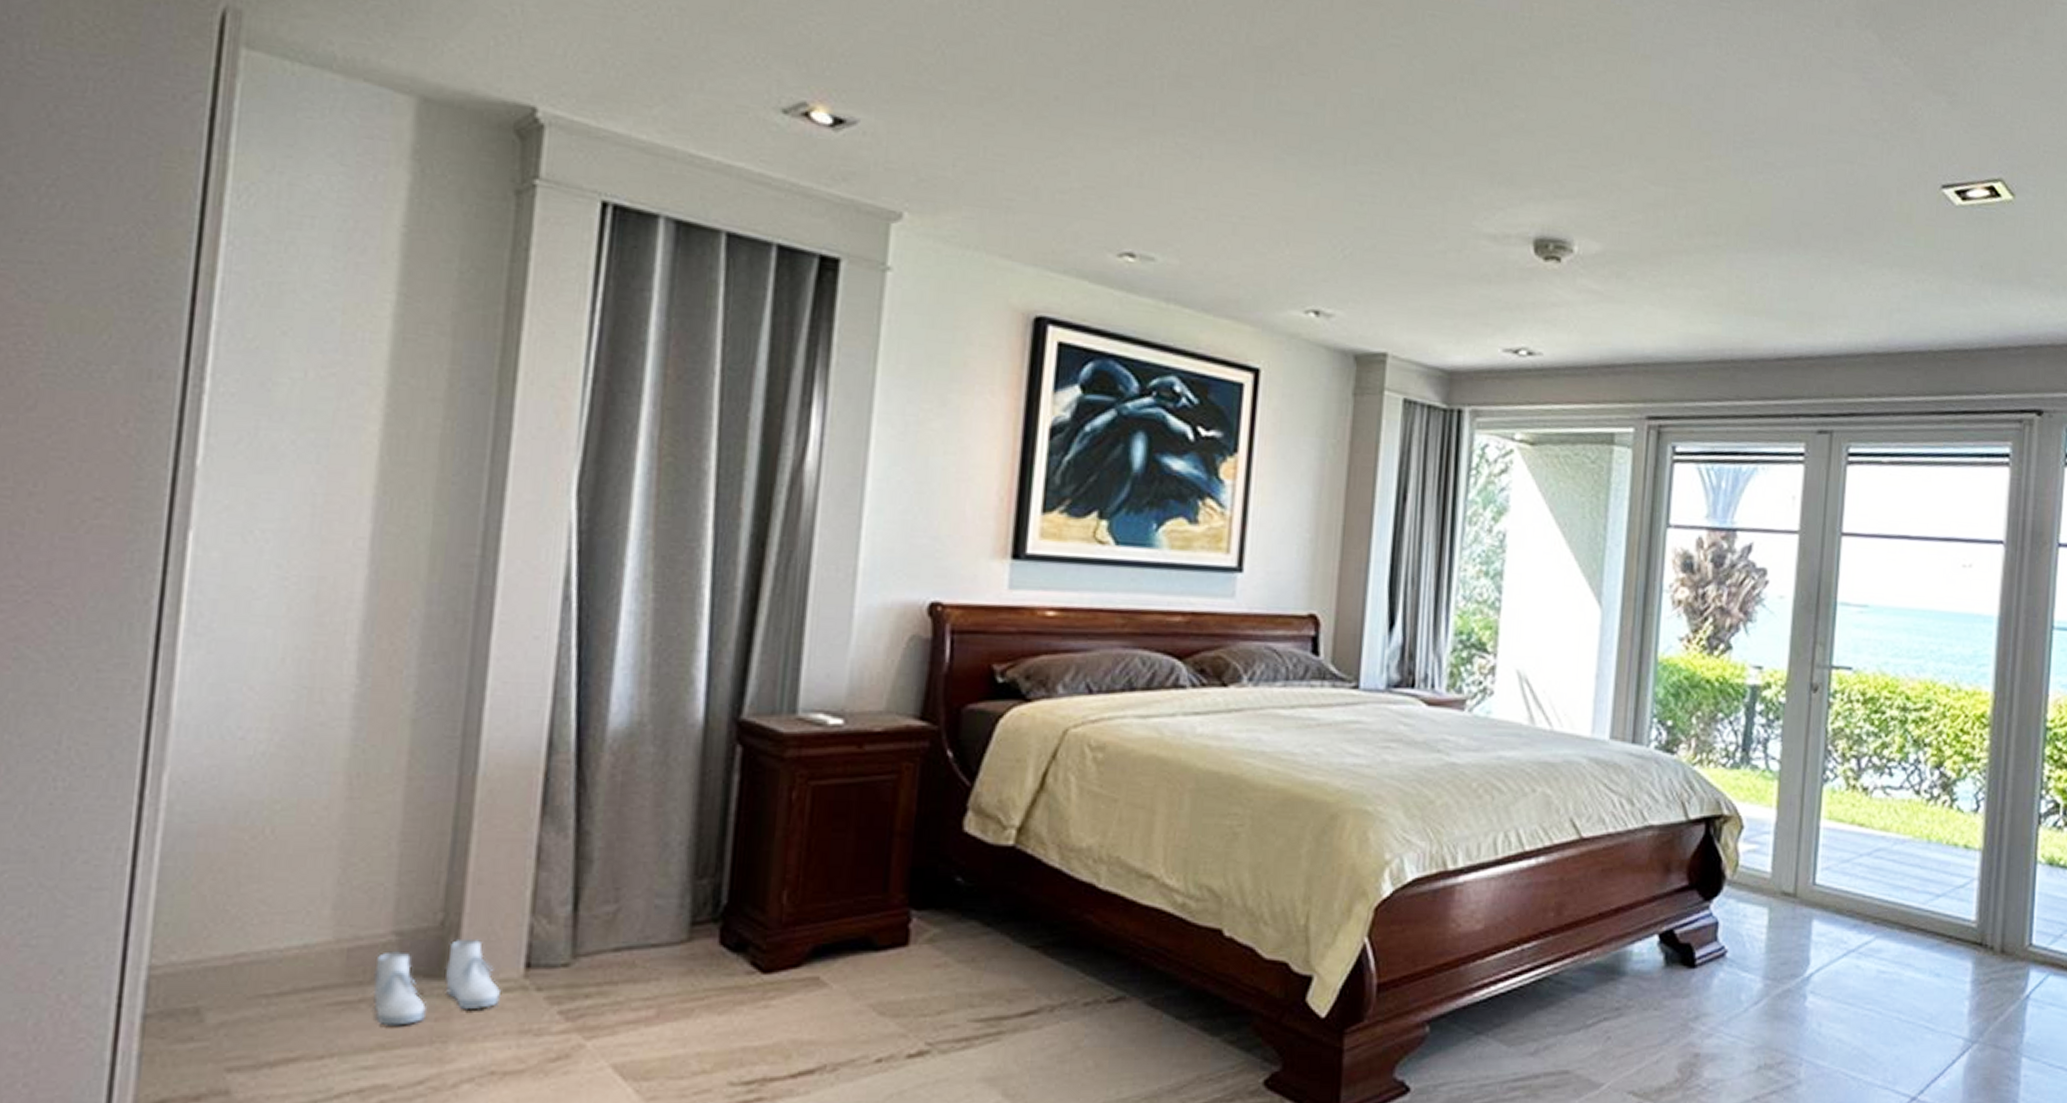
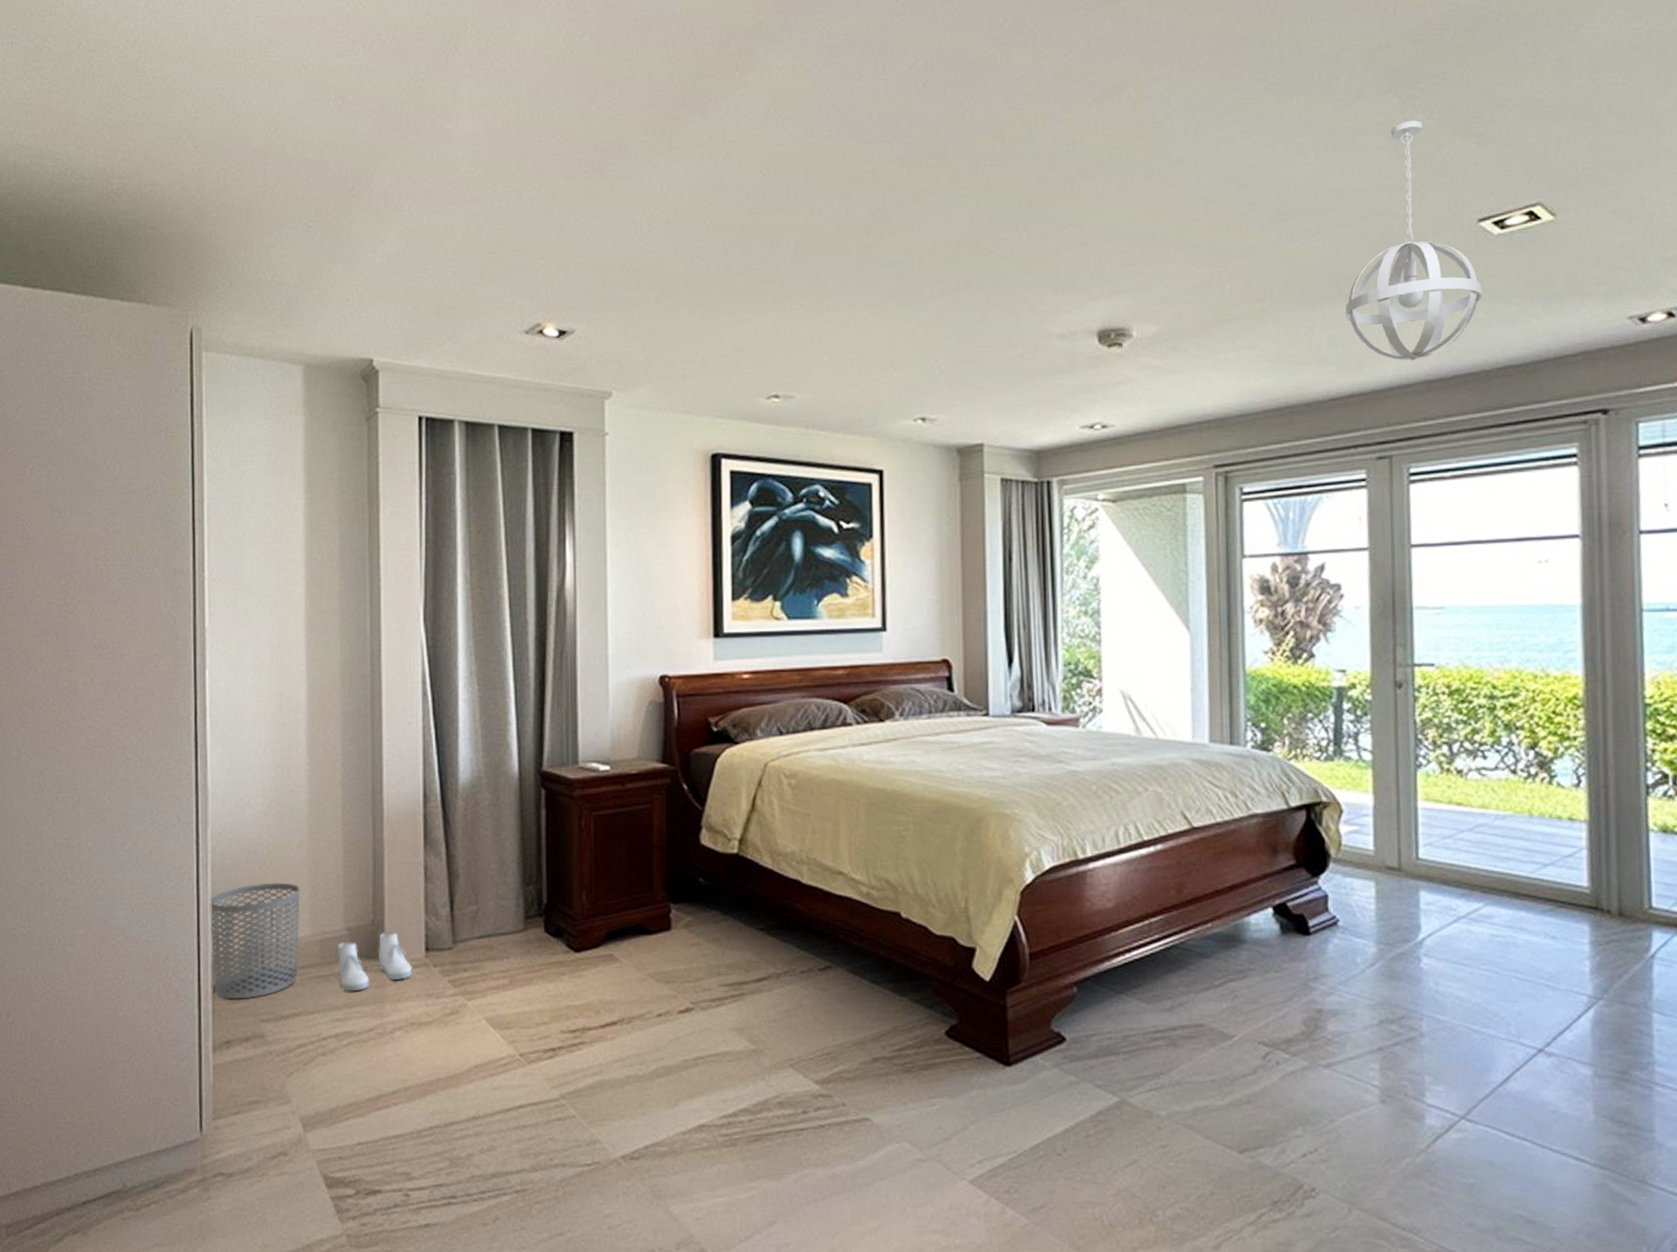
waste bin: none [146,860,320,1037] -> present [209,882,300,999]
pendant light: none [1802,63,1939,329] -> present [1346,120,1482,361]

